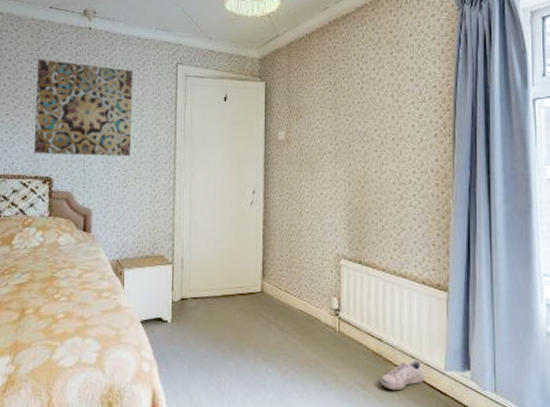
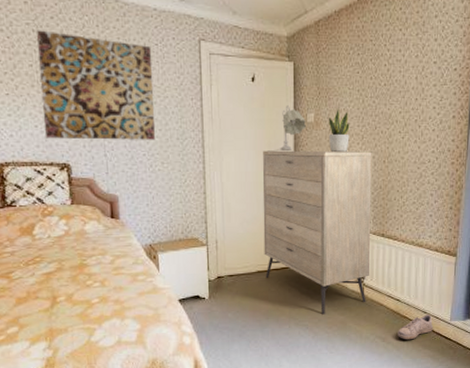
dresser: none [230,168,347,351] -> present [262,150,372,315]
table lamp: none [237,123,278,169] -> present [267,105,307,152]
potted plant: none [299,125,322,171] -> present [328,107,350,153]

